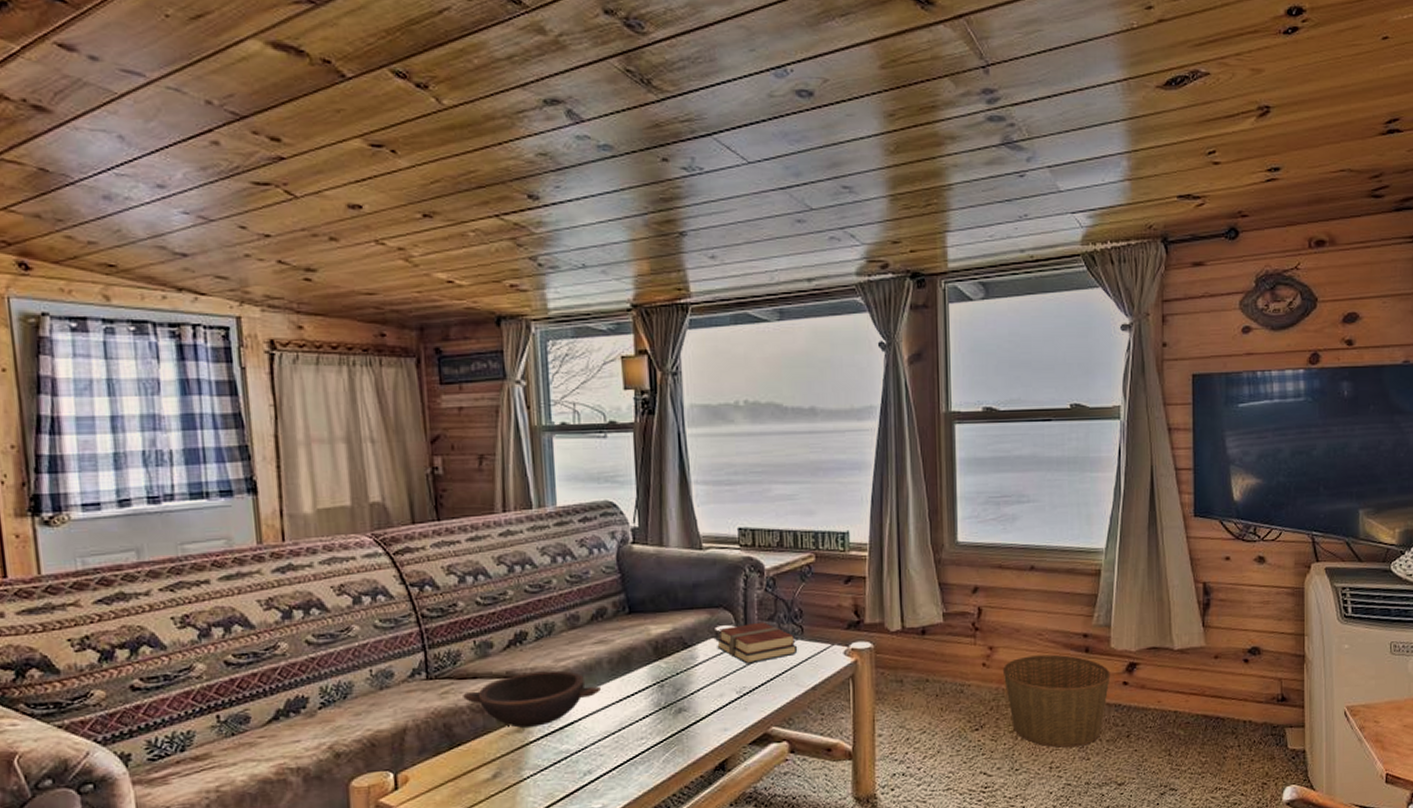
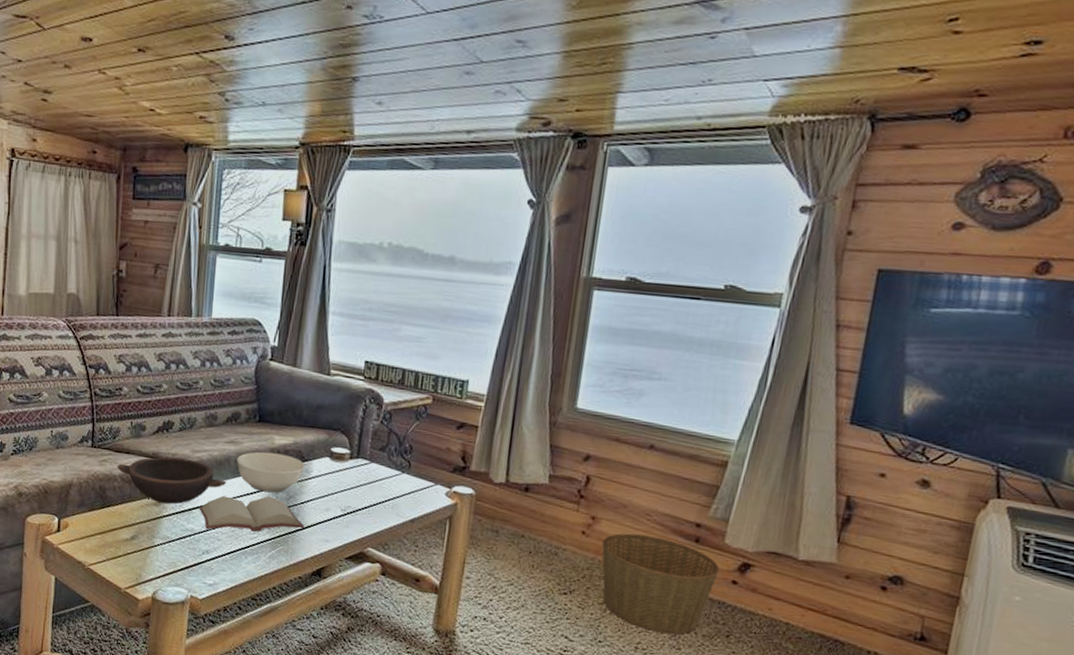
hardback book: none [572,693,699,747] -> present [199,495,305,532]
bowl: none [610,644,690,691] -> present [237,451,305,493]
books: present [717,622,798,664] -> none [330,449,403,487]

